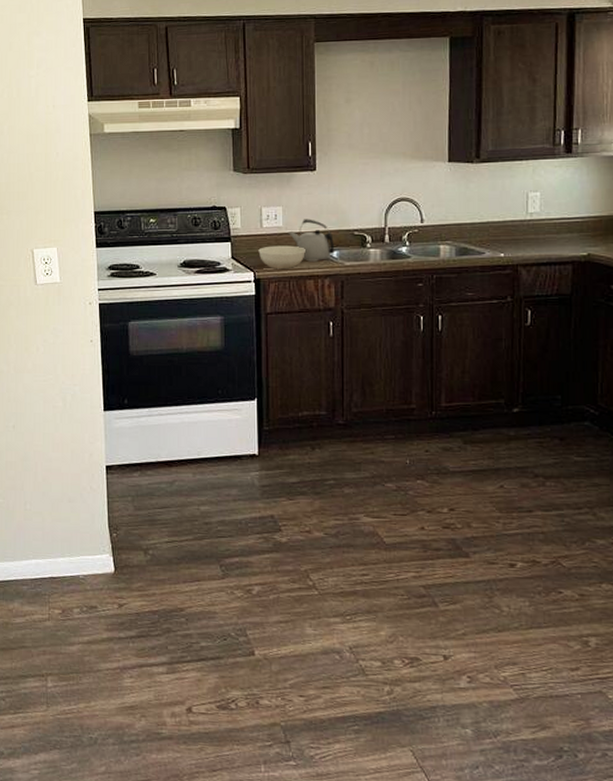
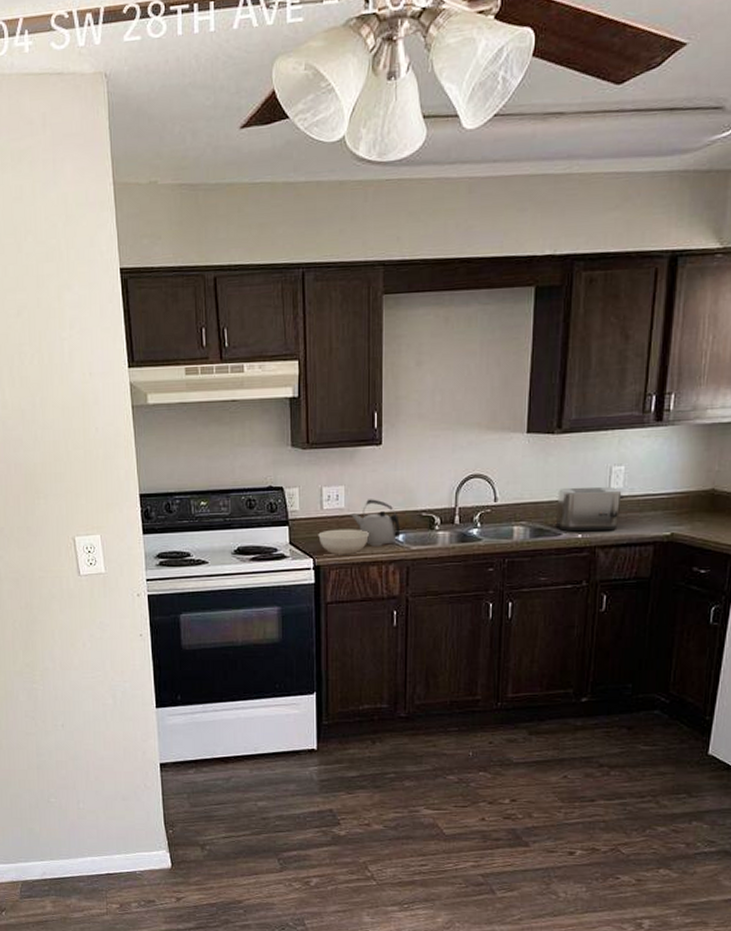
toaster: none [478,210,541,251] -> present [555,486,624,532]

